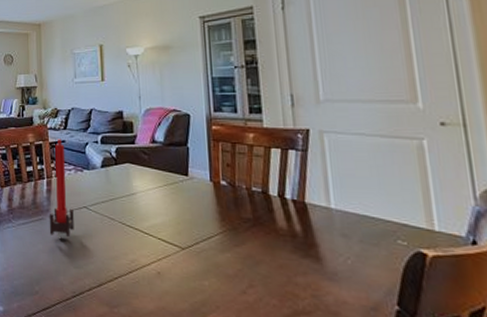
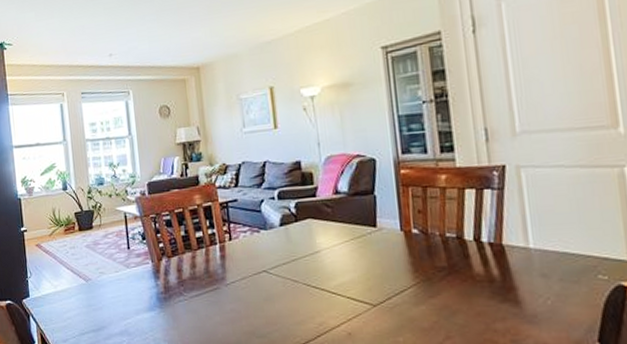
candle: present [49,139,74,239] -> none [224,198,254,308]

